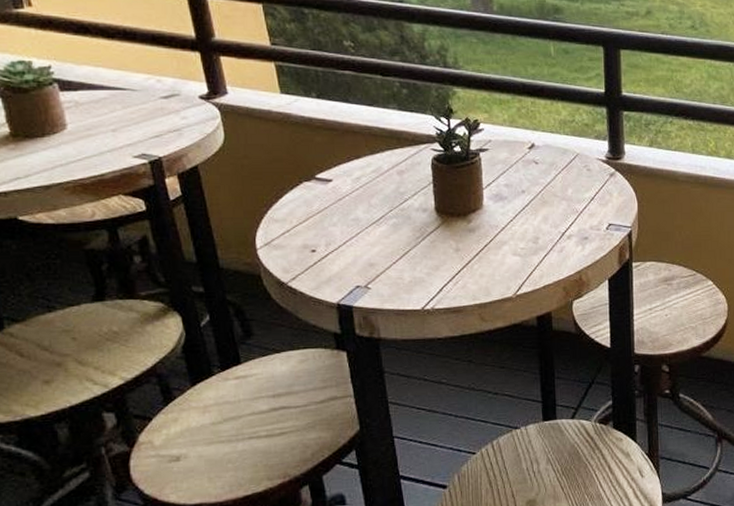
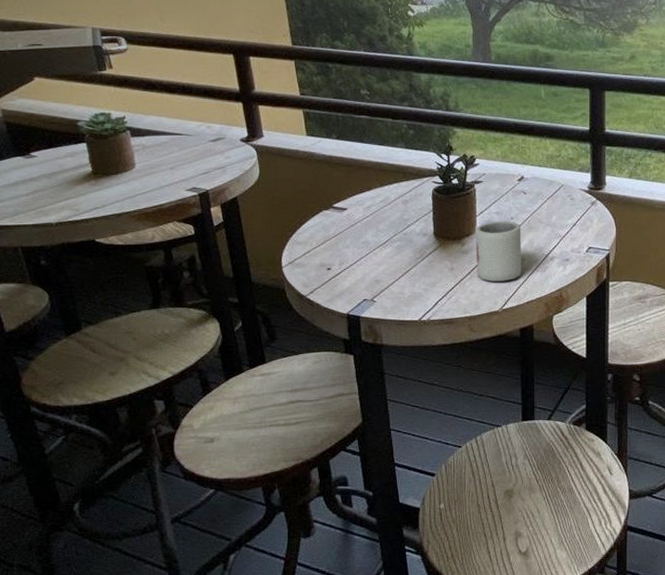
cup: none [483,194,536,264] -> present [475,221,522,282]

